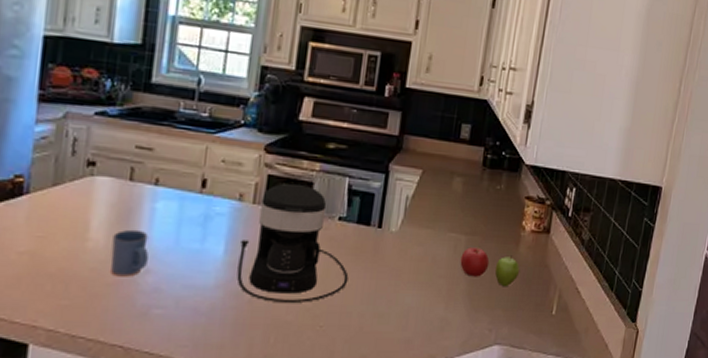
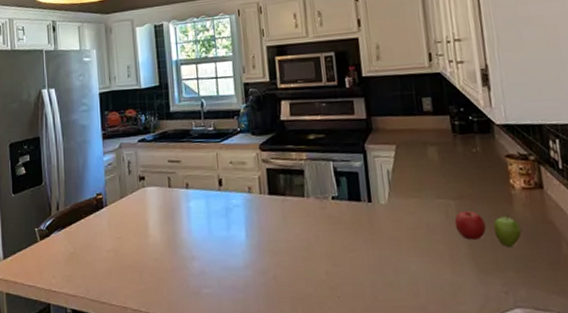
mug: present [110,229,149,277] -> none [165,225,192,264]
coffee maker: present [237,183,349,304] -> none [257,172,353,278]

